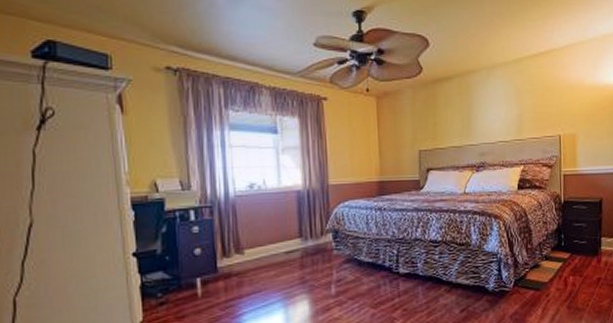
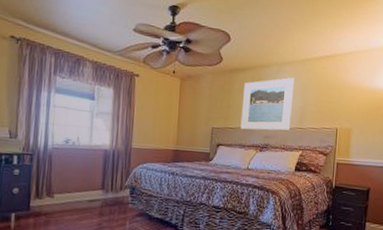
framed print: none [450,83,508,149] -> present [240,77,295,131]

